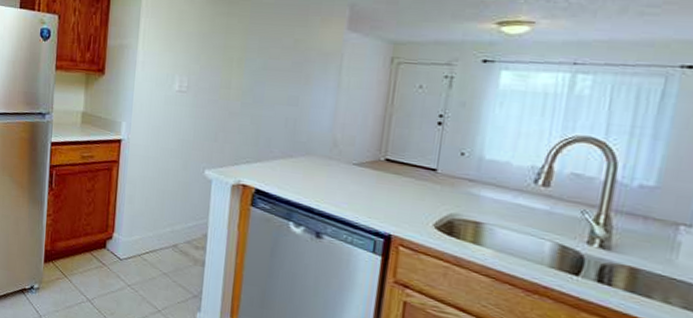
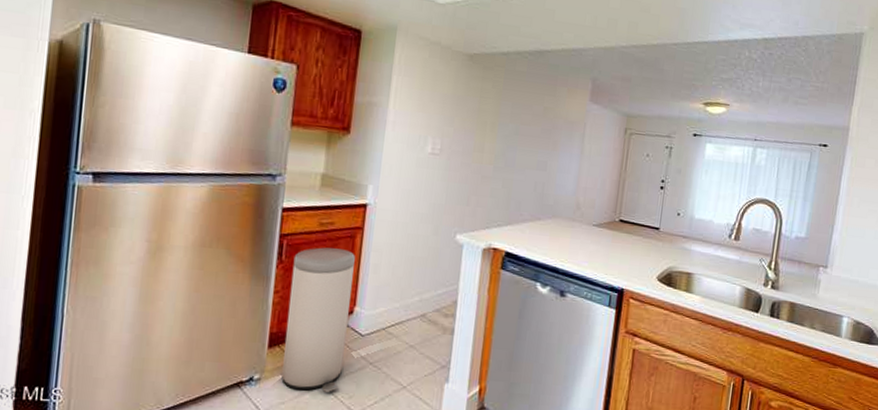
pedal bin: none [55,177,112,307] -> present [281,247,355,392]

